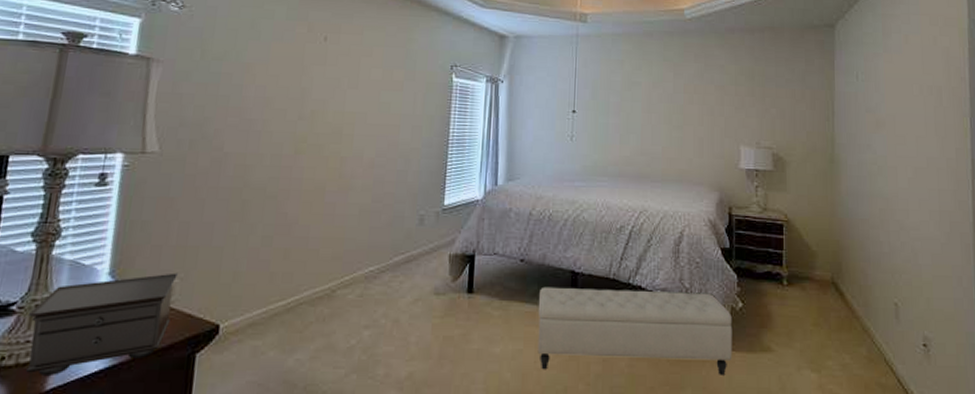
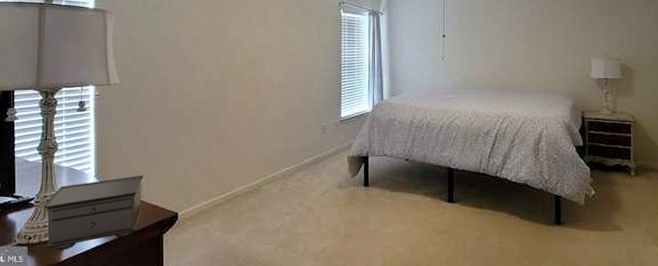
bench: present [537,286,733,375] -> none [422,180,587,249]

